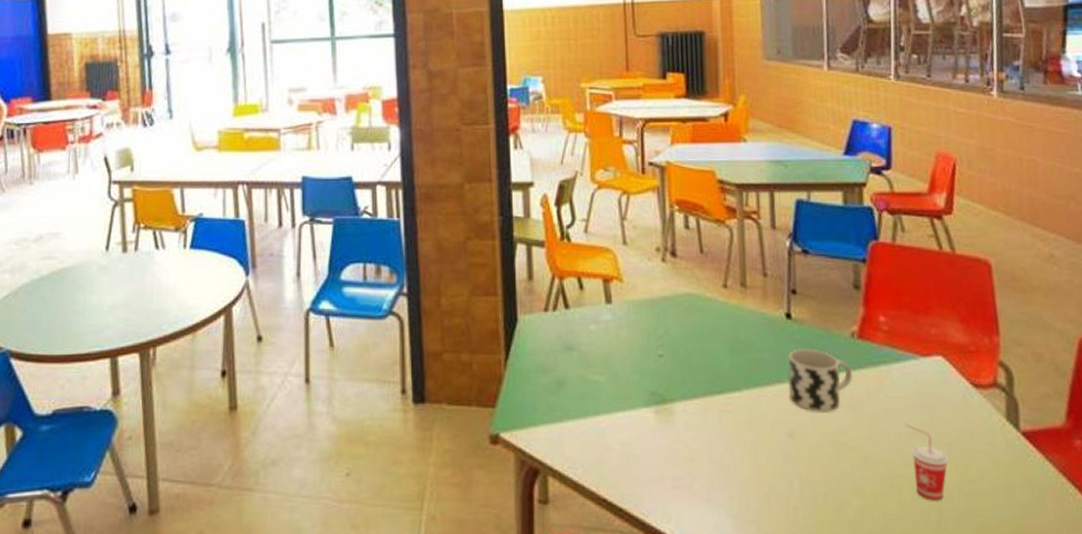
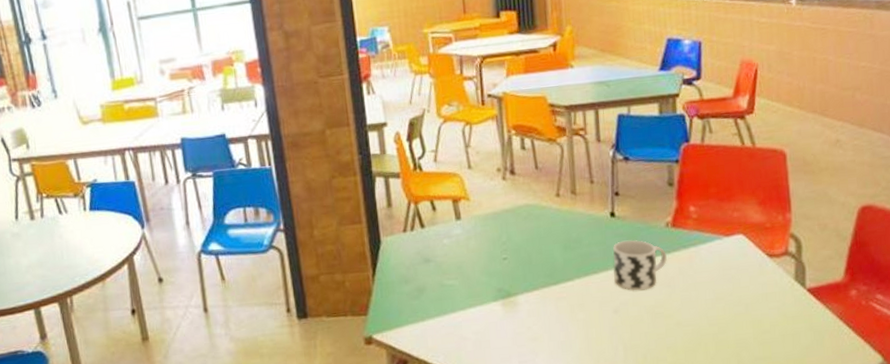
beverage cup: present [904,423,950,501] -> none [710,292,747,351]

